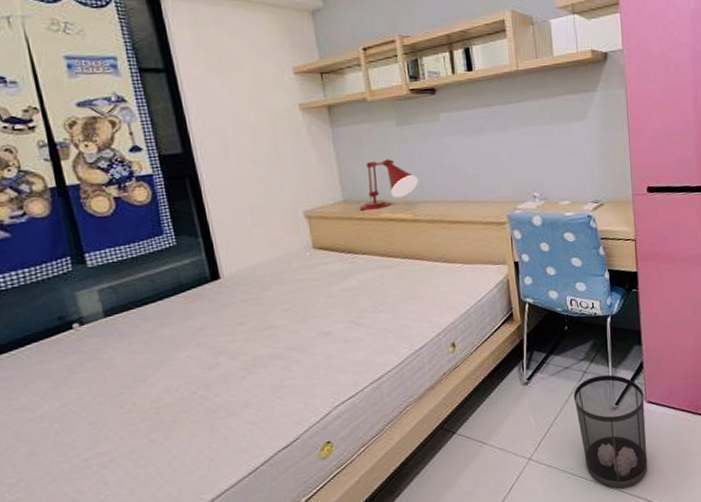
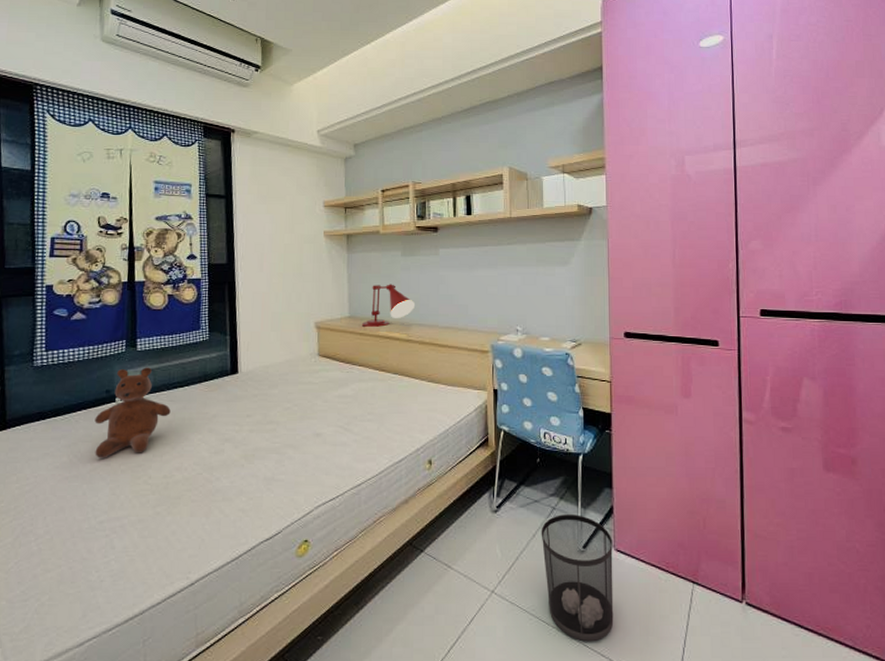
teddy bear: none [51,284,146,393] -> present [94,367,171,458]

